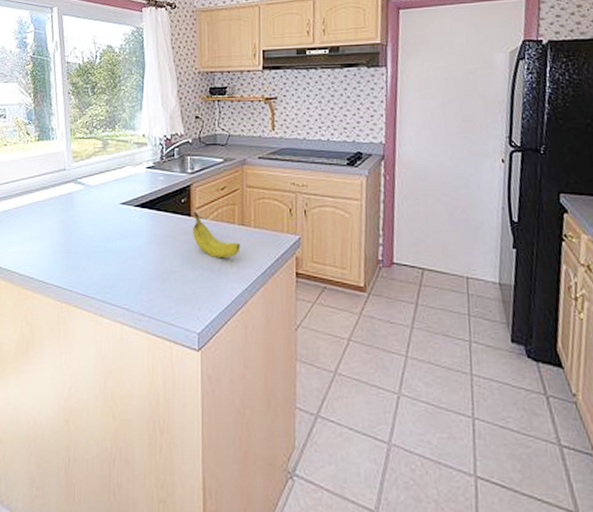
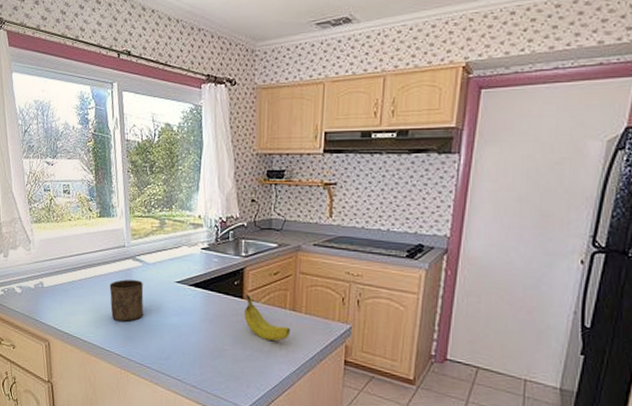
cup: none [48,204,87,249] -> present [109,279,144,322]

